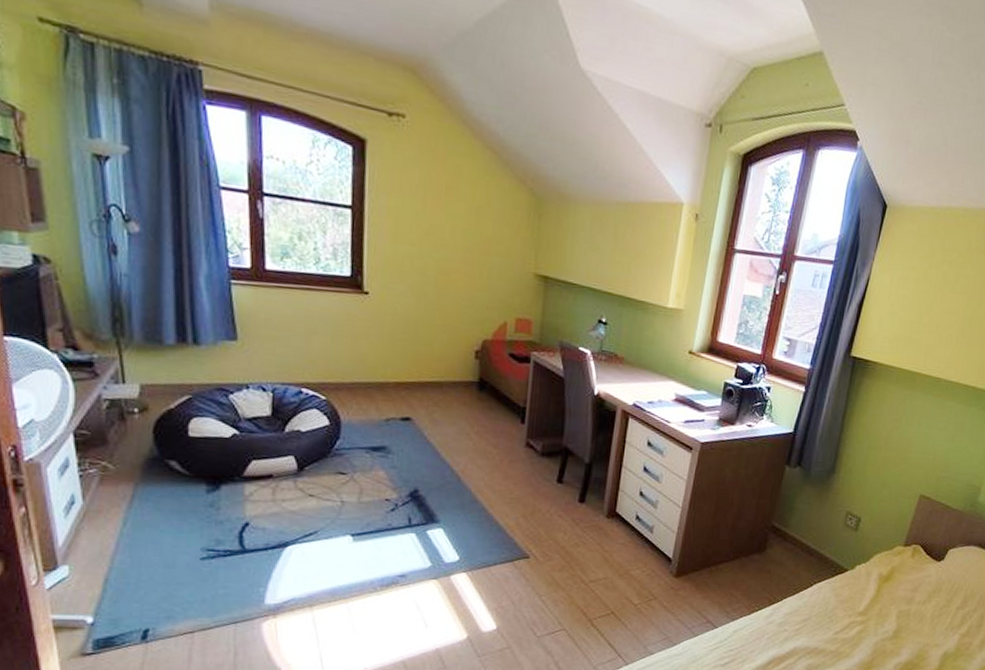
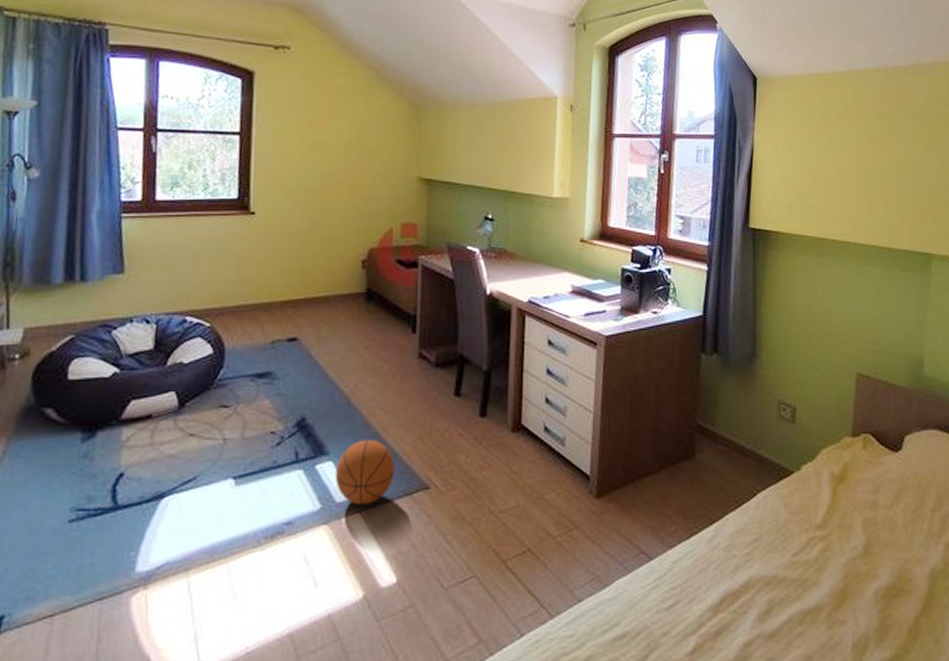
basketball: none [445,513,500,566] -> present [336,439,395,505]

